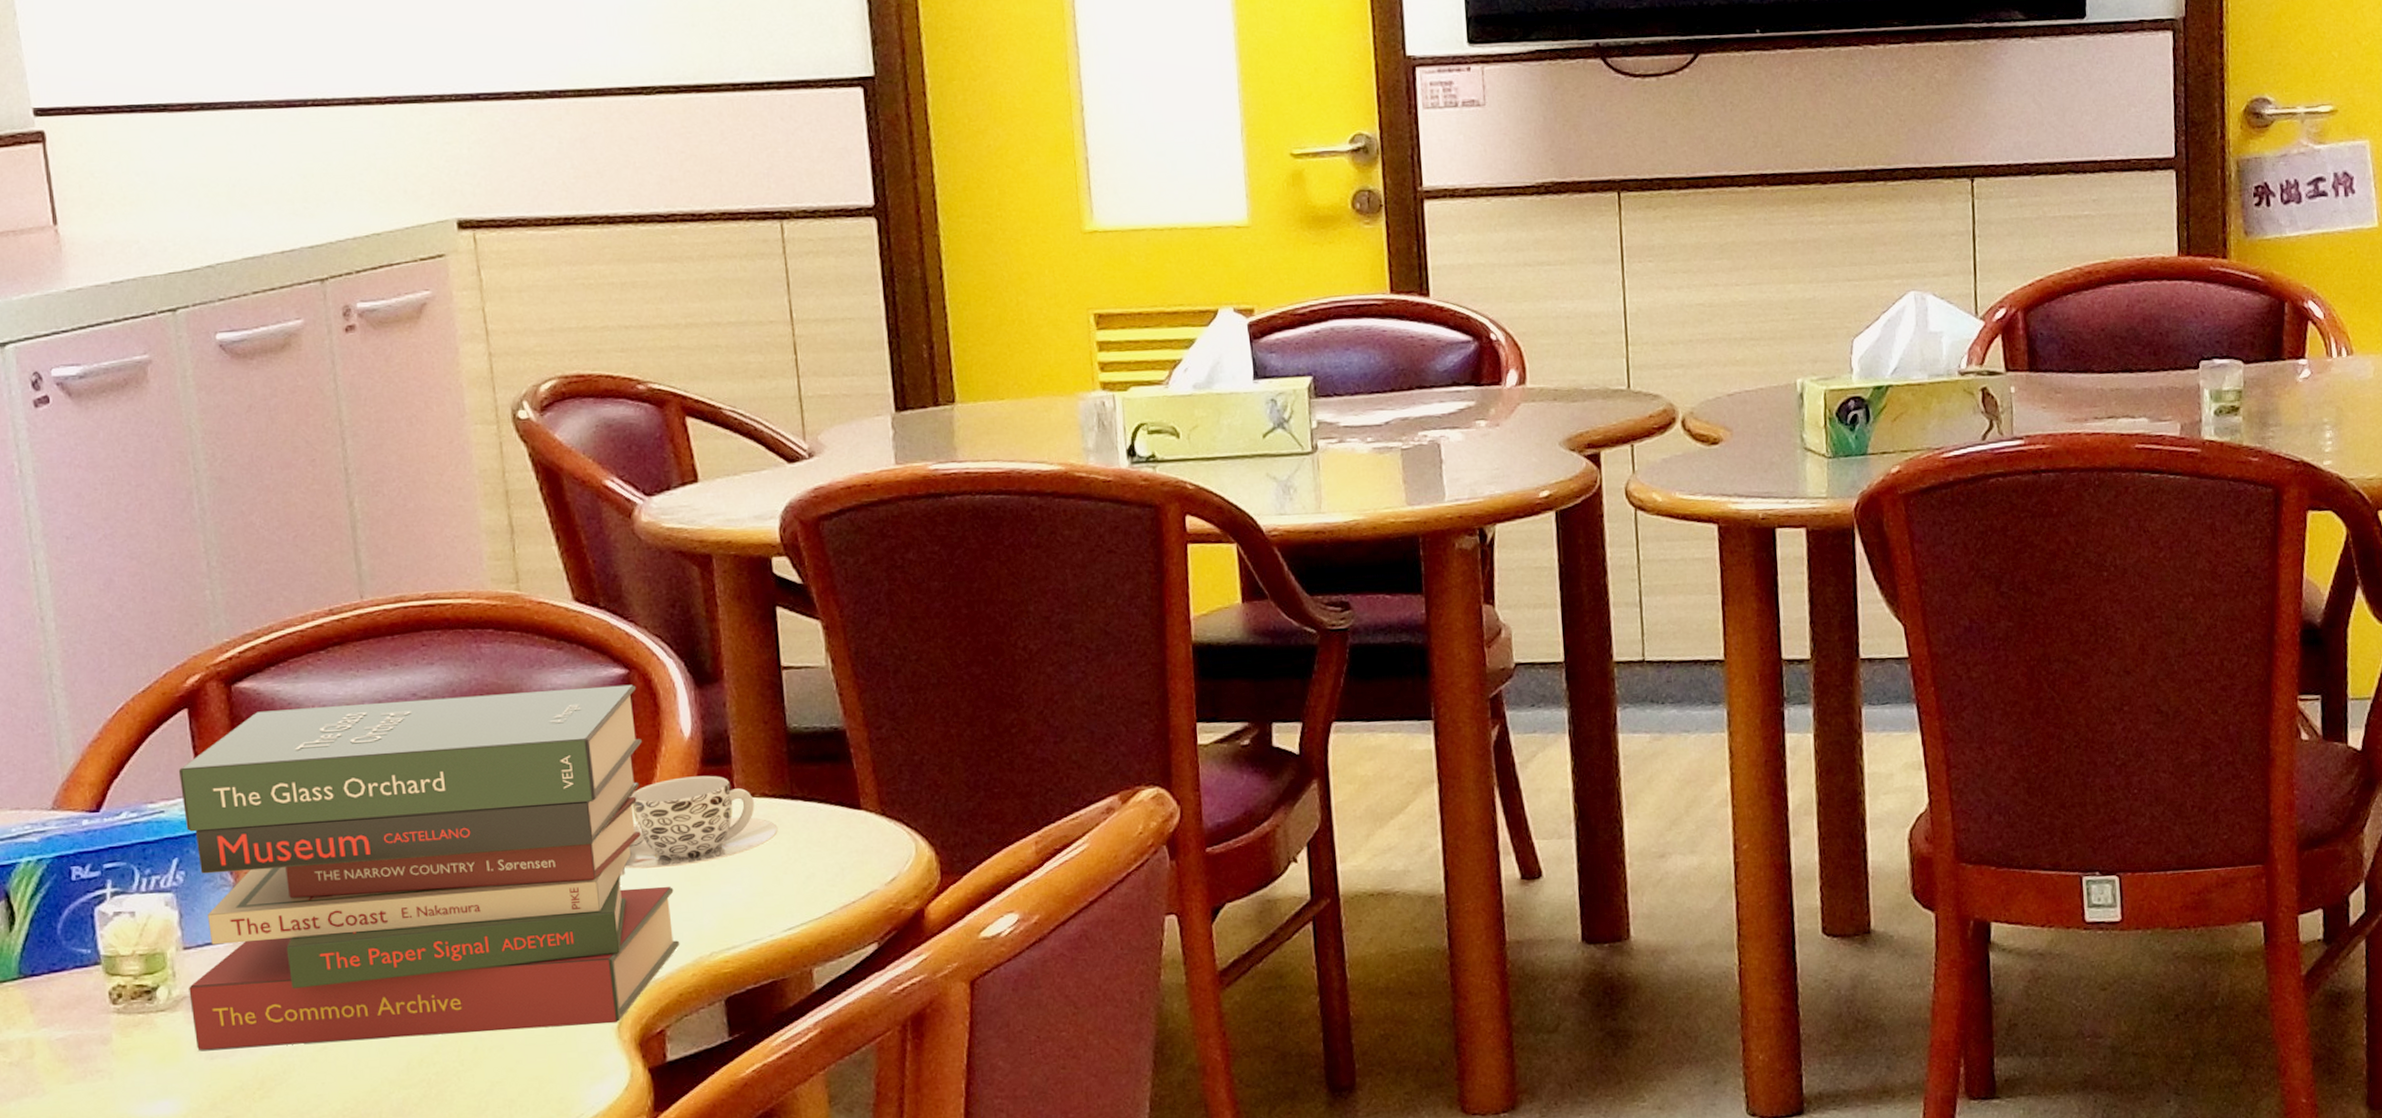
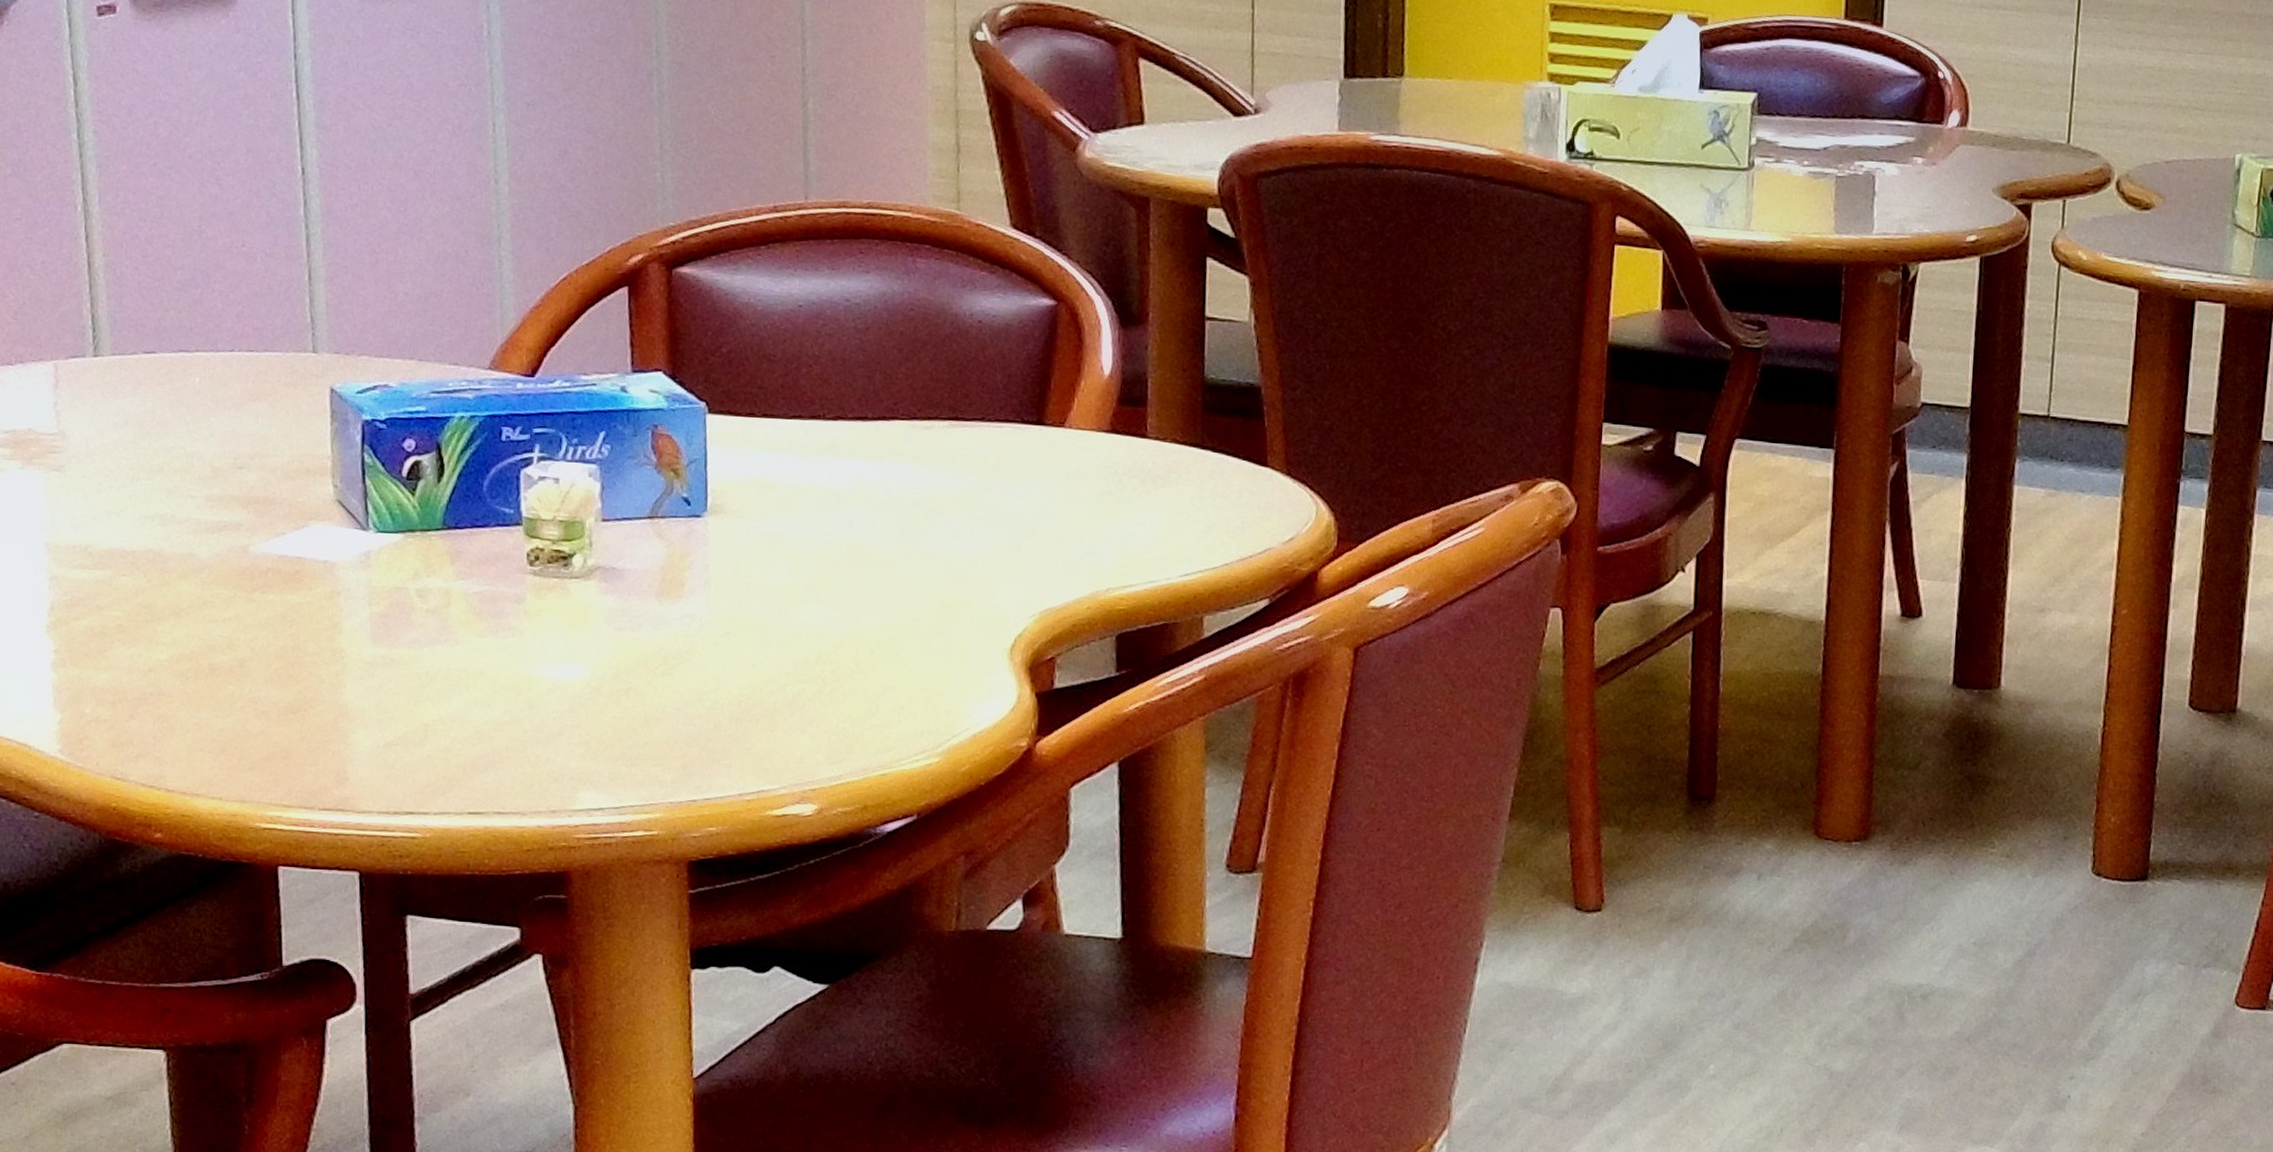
books: present [178,684,680,1050] -> none [603,298,1079,645]
teacup: present [620,775,778,876] -> none [1028,413,1185,503]

